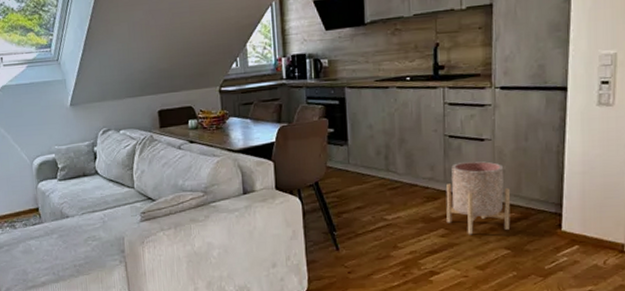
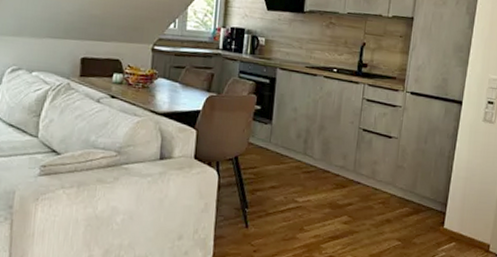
planter: present [446,161,511,235] -> none [351,155,408,225]

